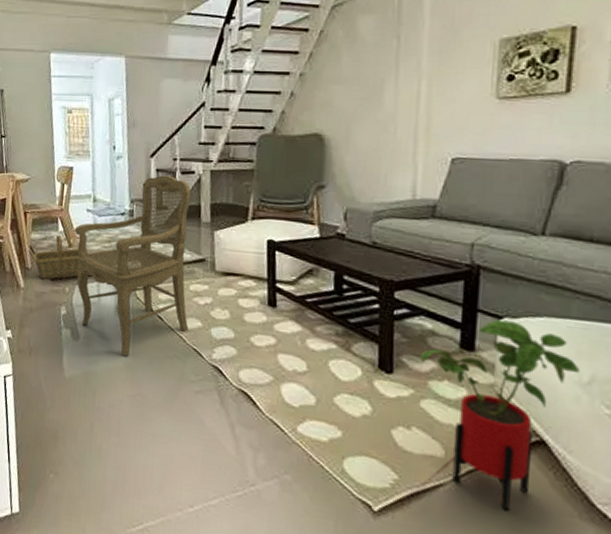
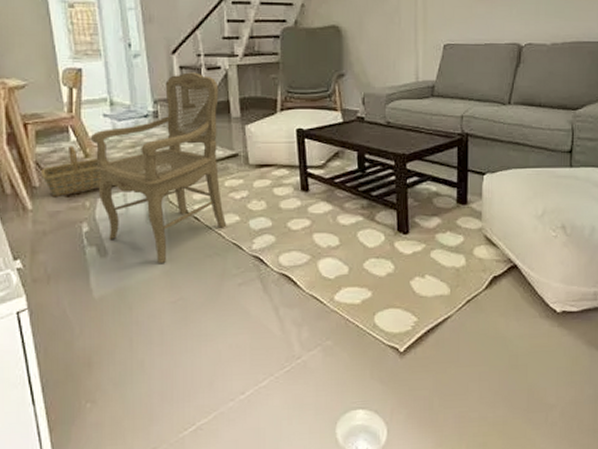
house plant: present [420,319,579,512] -> none [428,175,536,325]

